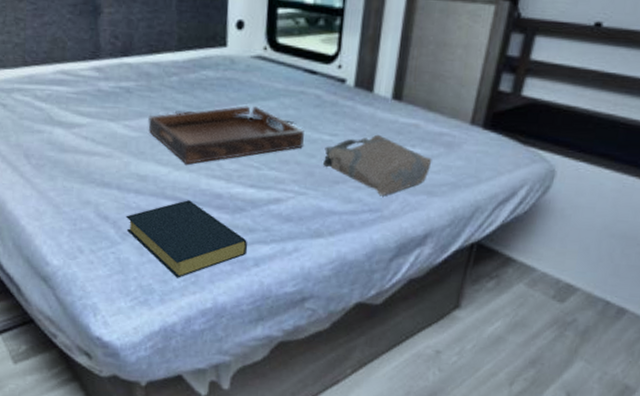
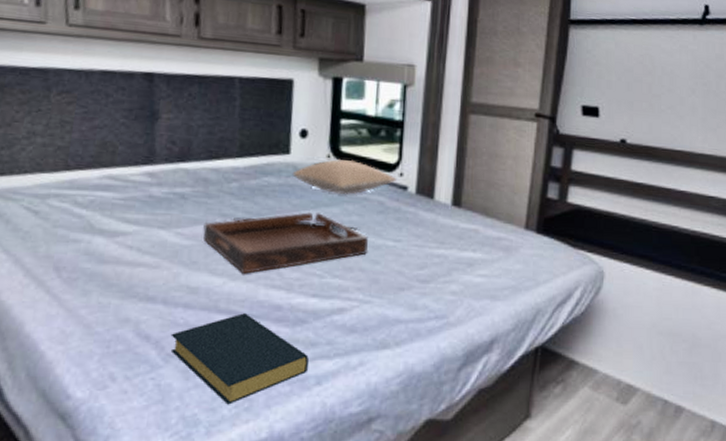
pillow: none [229,51,334,89] -> present [292,159,396,195]
tote bag: present [323,134,432,196] -> none [388,240,493,302]

